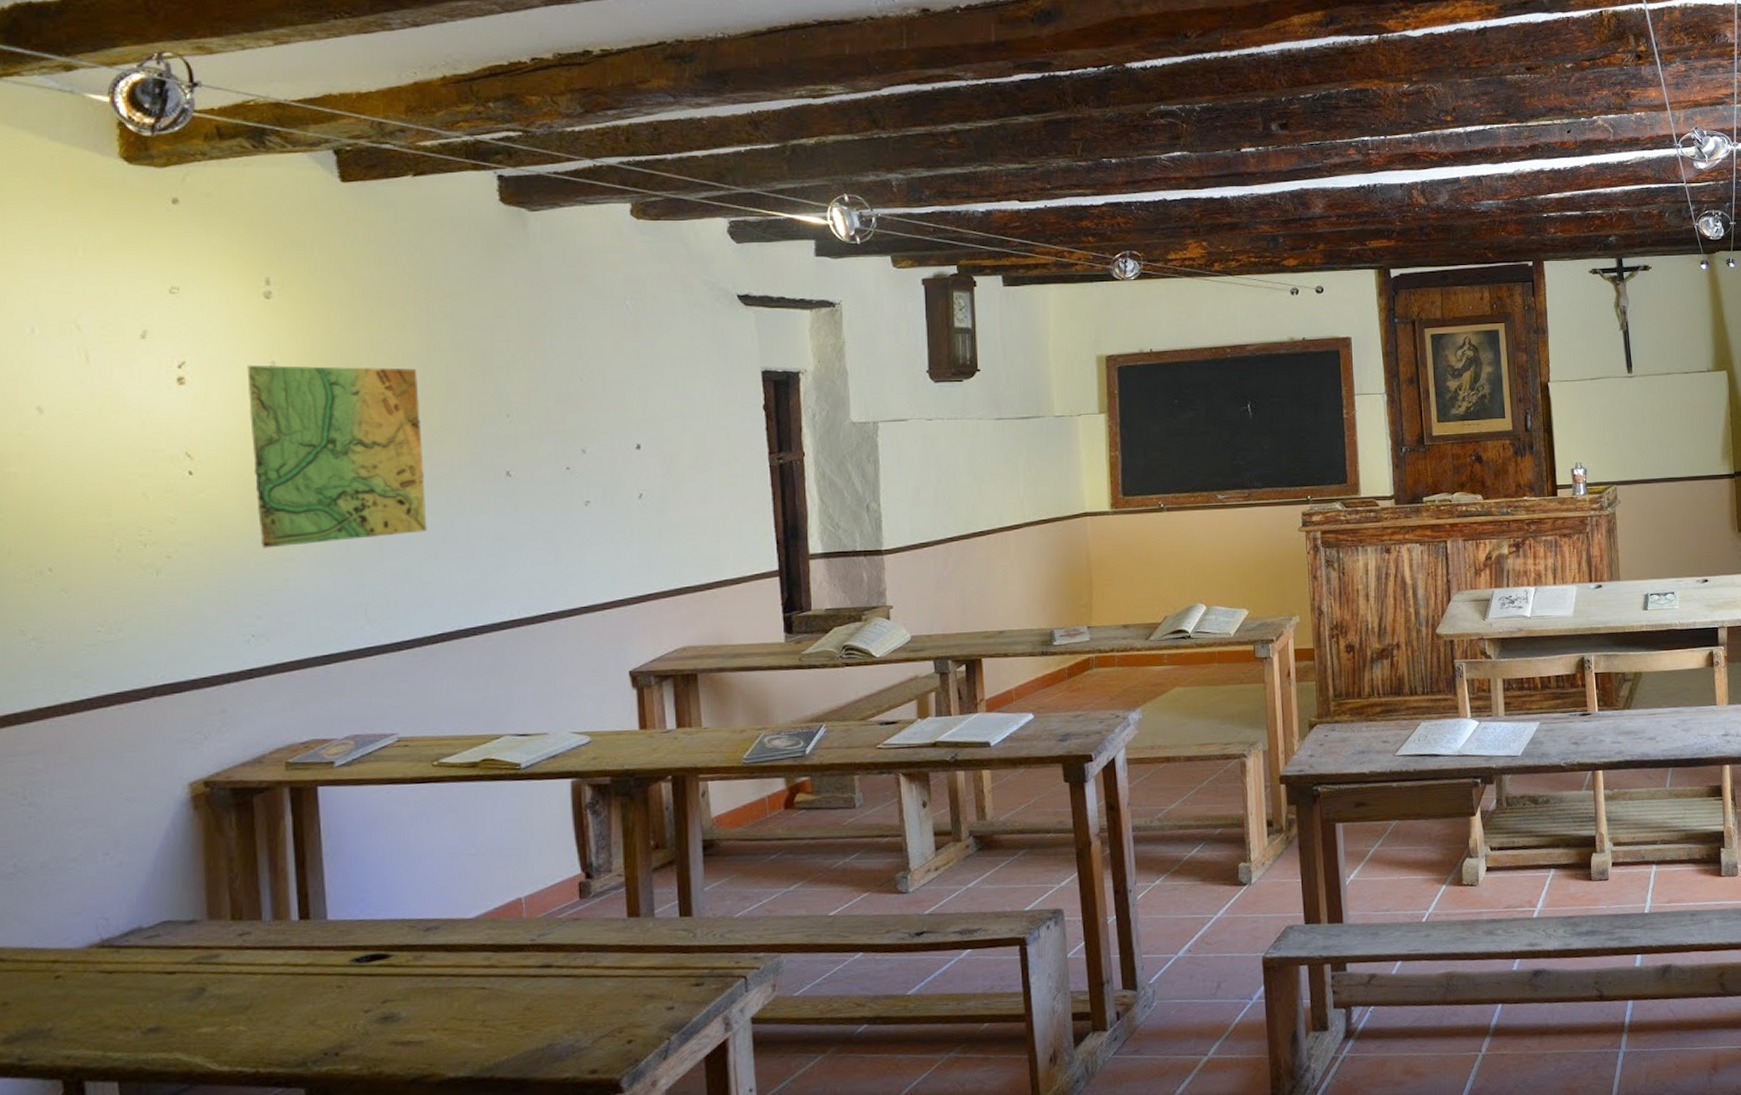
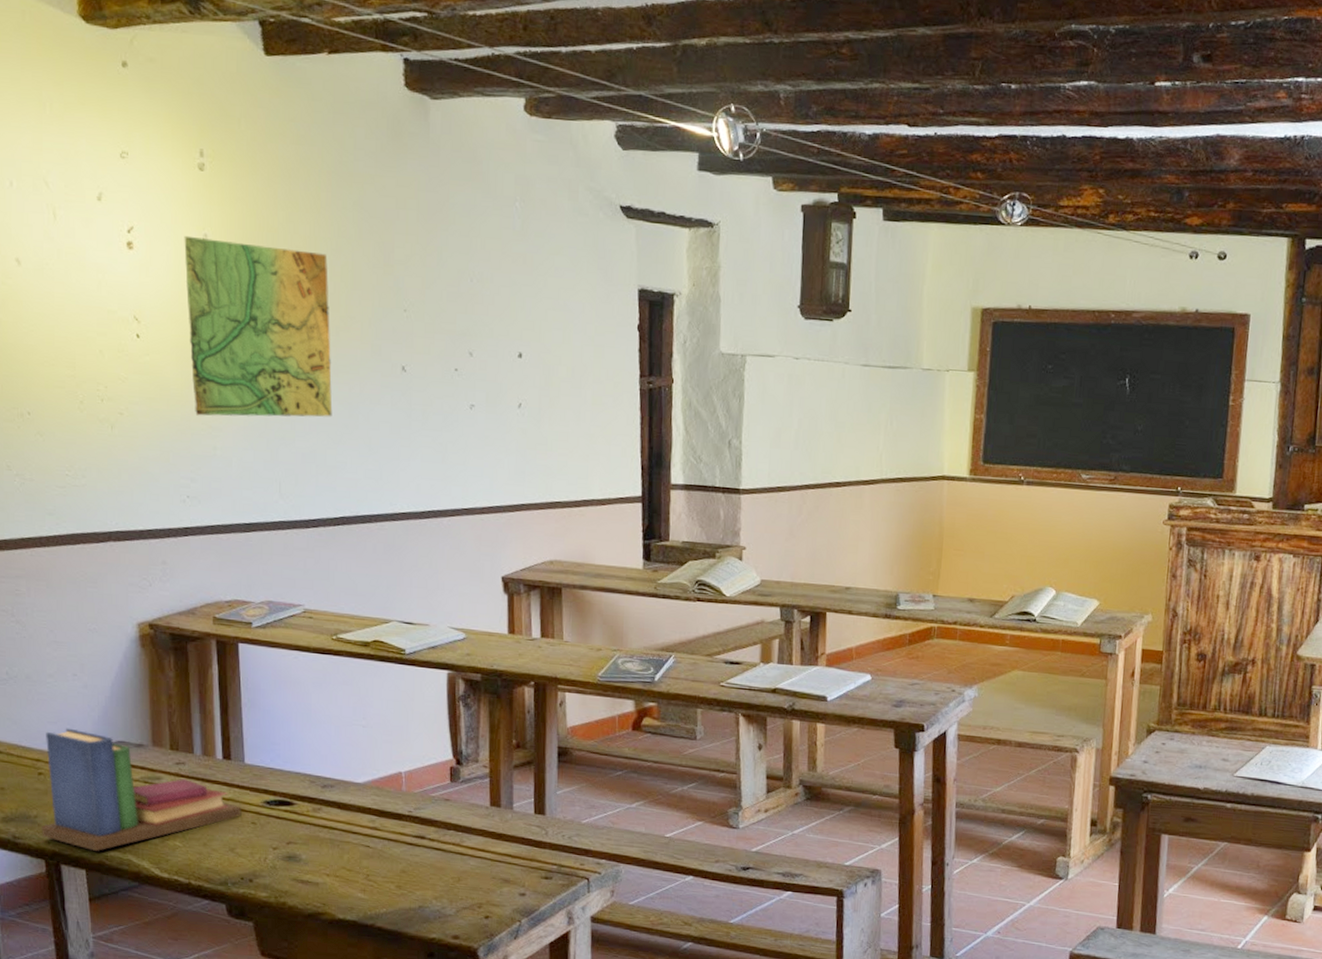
book: none [58,916,324,1057] -> present [42,728,242,851]

